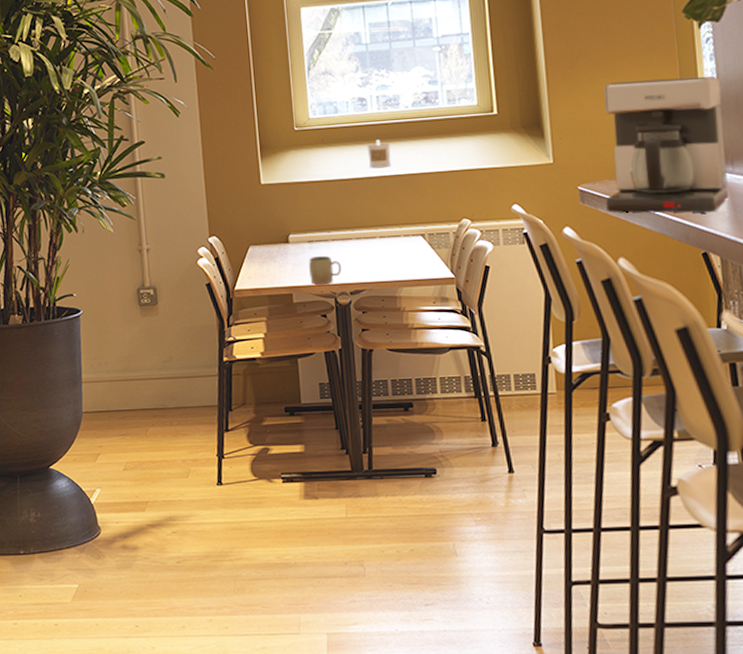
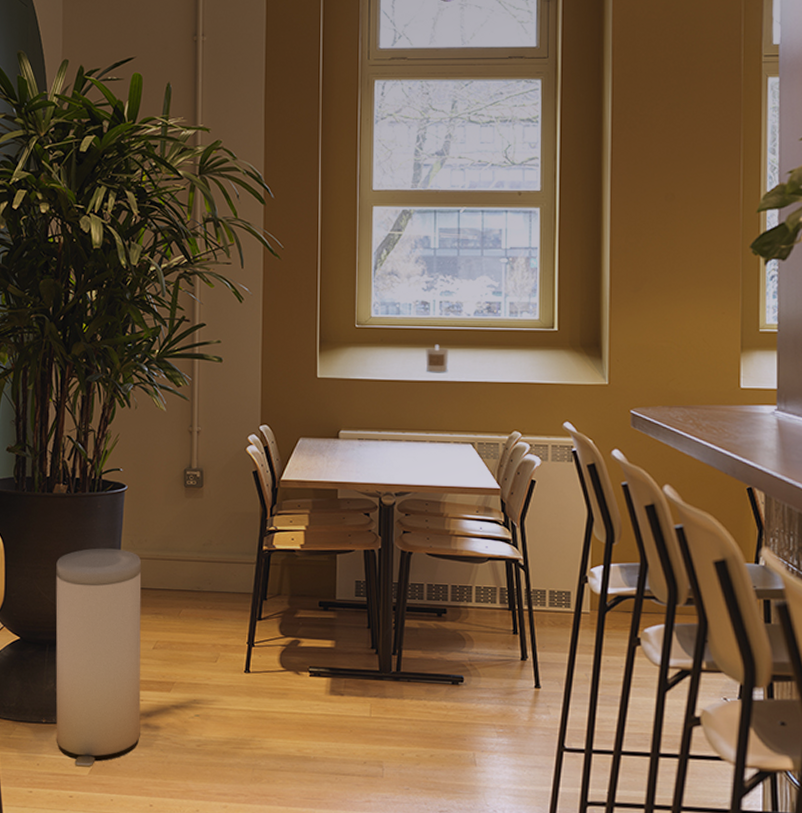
pedal bin: none [19,374,119,595] -> present [56,548,142,768]
mug: present [309,255,342,284] -> none [357,454,390,483]
coffee maker: present [604,76,728,214] -> none [657,311,781,449]

